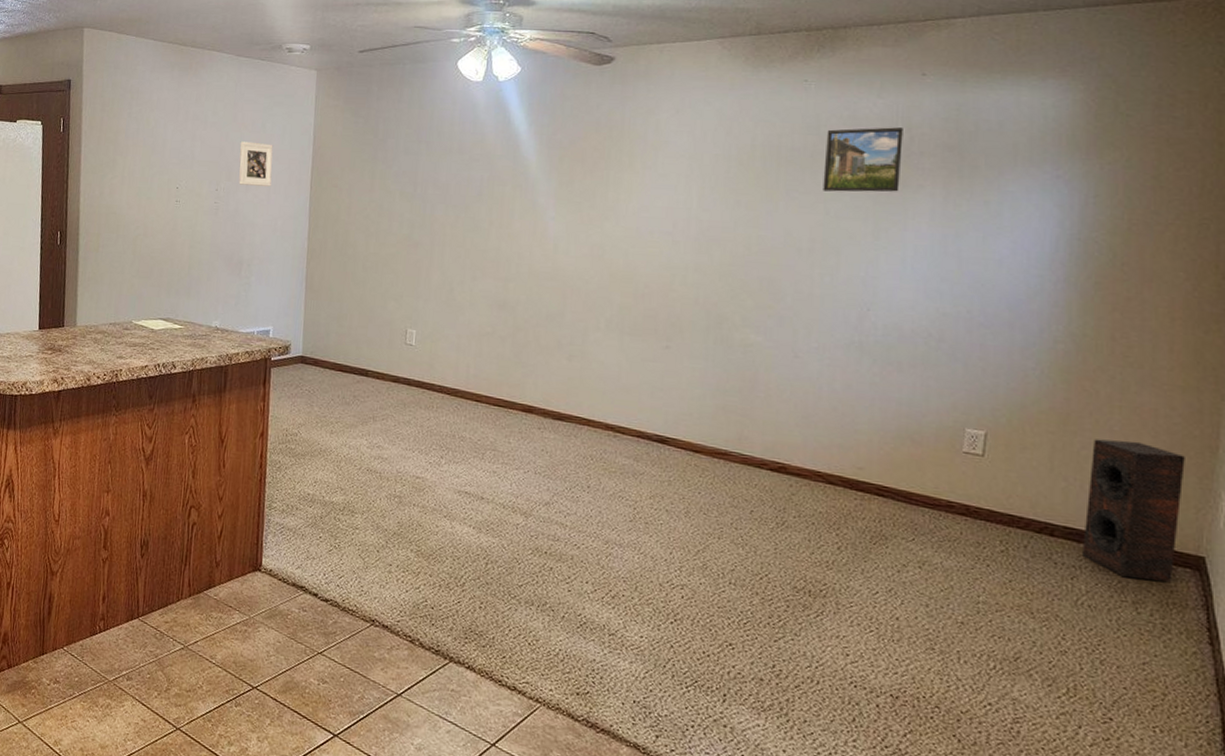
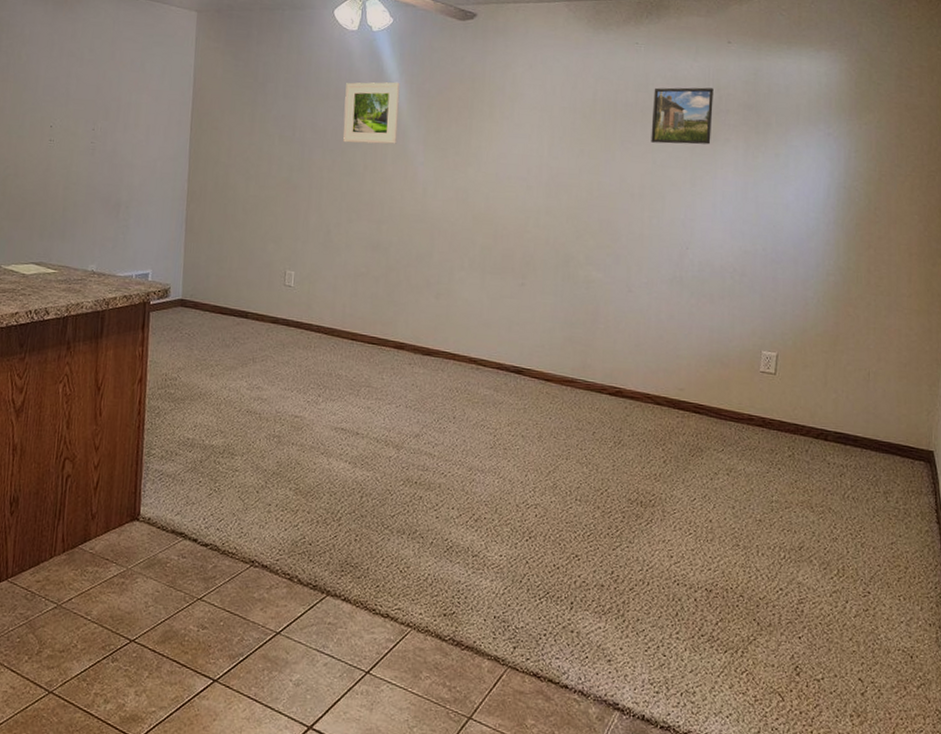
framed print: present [238,141,273,187] -> none [116,80,153,127]
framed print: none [467,133,529,199] -> present [343,82,400,144]
speaker: present [1083,439,1185,582] -> none [848,356,920,473]

